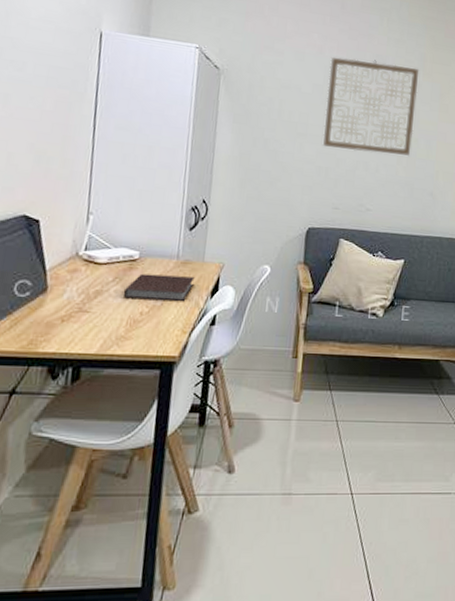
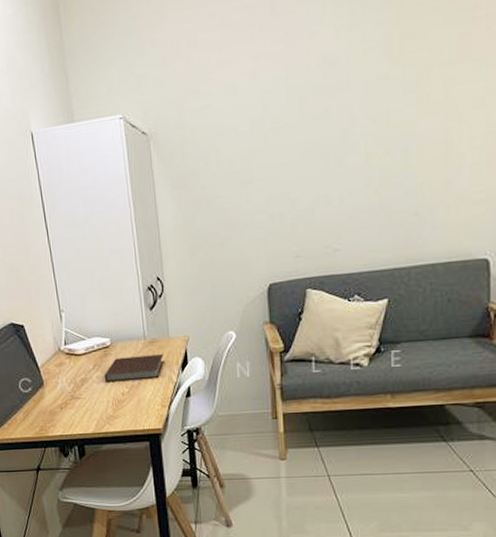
wall art: present [322,57,420,157] -> none [267,55,384,190]

